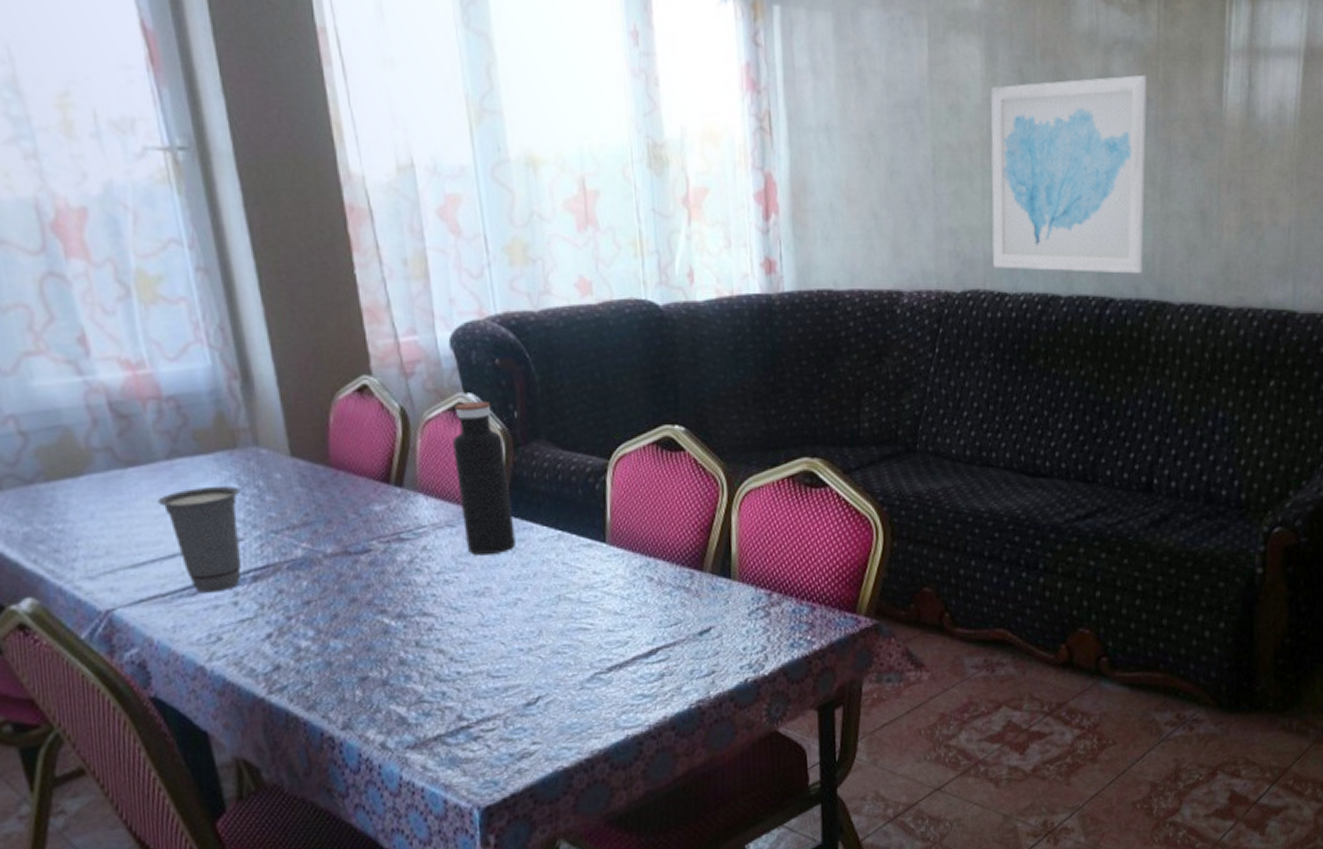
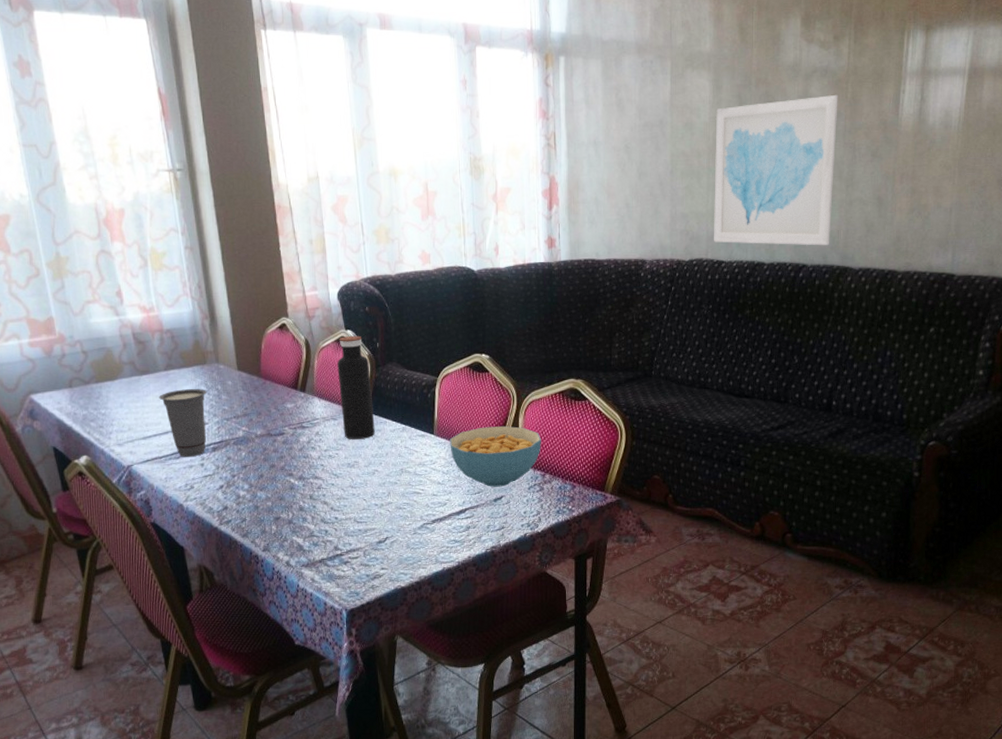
cereal bowl: none [630,526,765,615] -> present [450,425,541,487]

